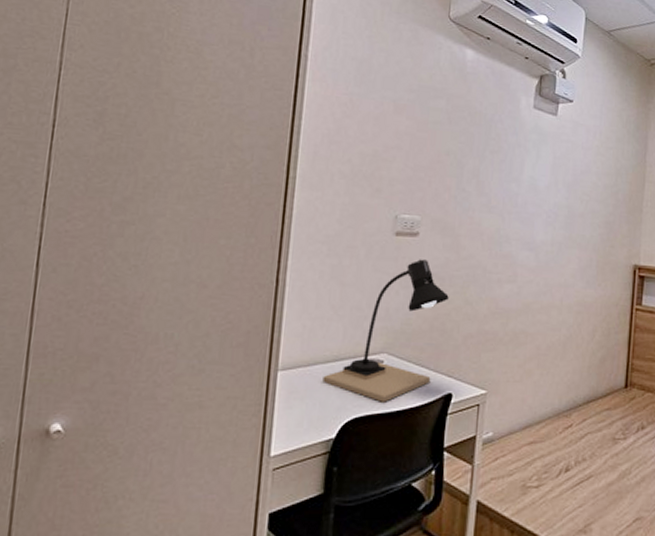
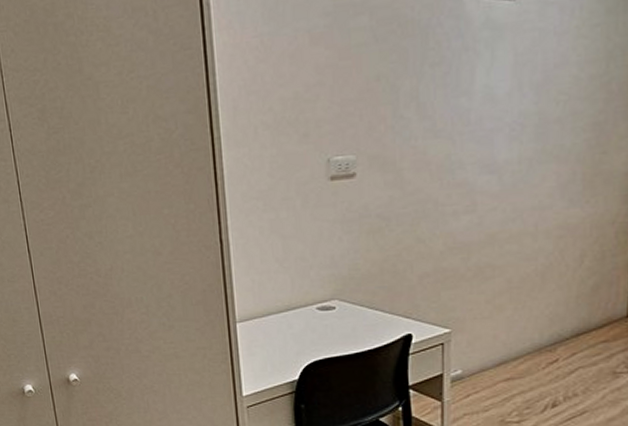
desk lamp: present [322,259,449,402] -> none [278,201,397,346]

